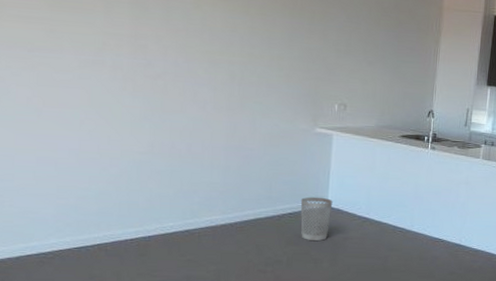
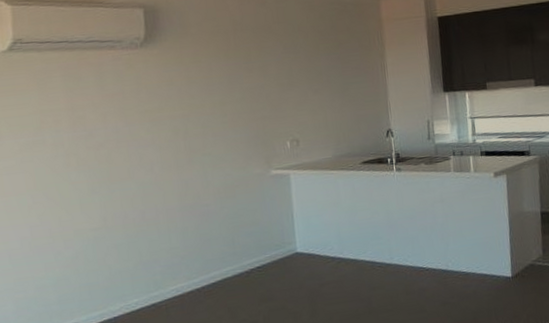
wastebasket: present [300,196,333,241] -> none [267,243,303,294]

